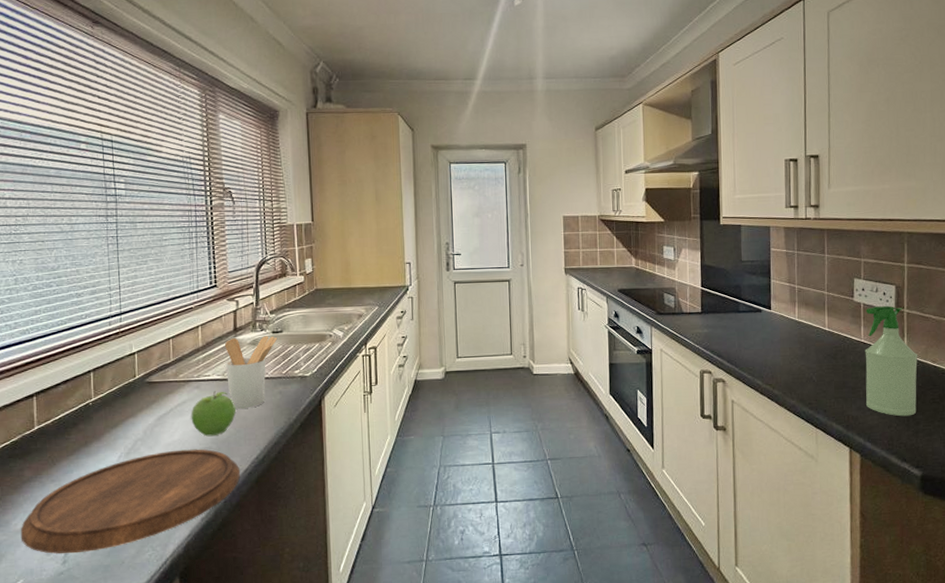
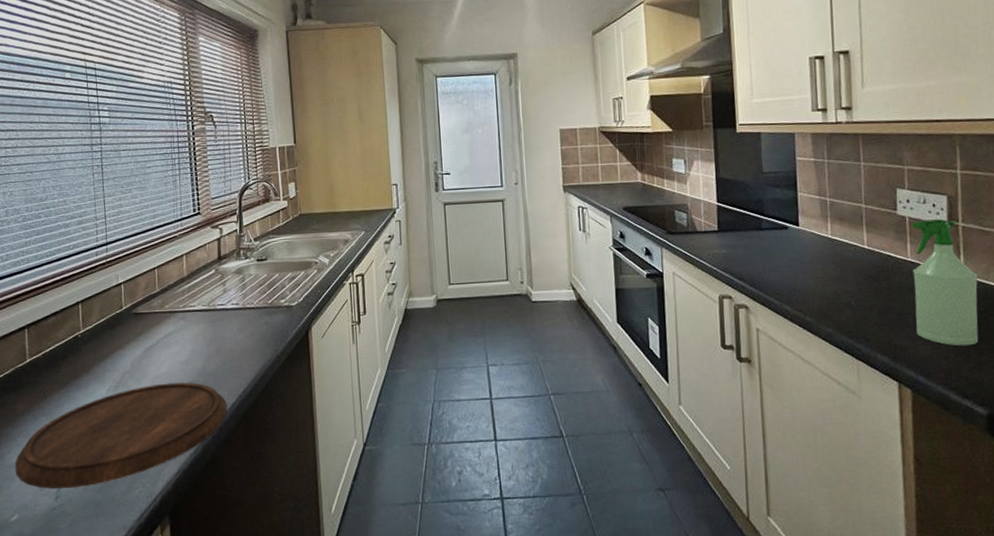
fruit: present [191,390,236,437] -> none [177,321,222,370]
utensil holder: present [224,336,278,410] -> none [209,264,263,341]

